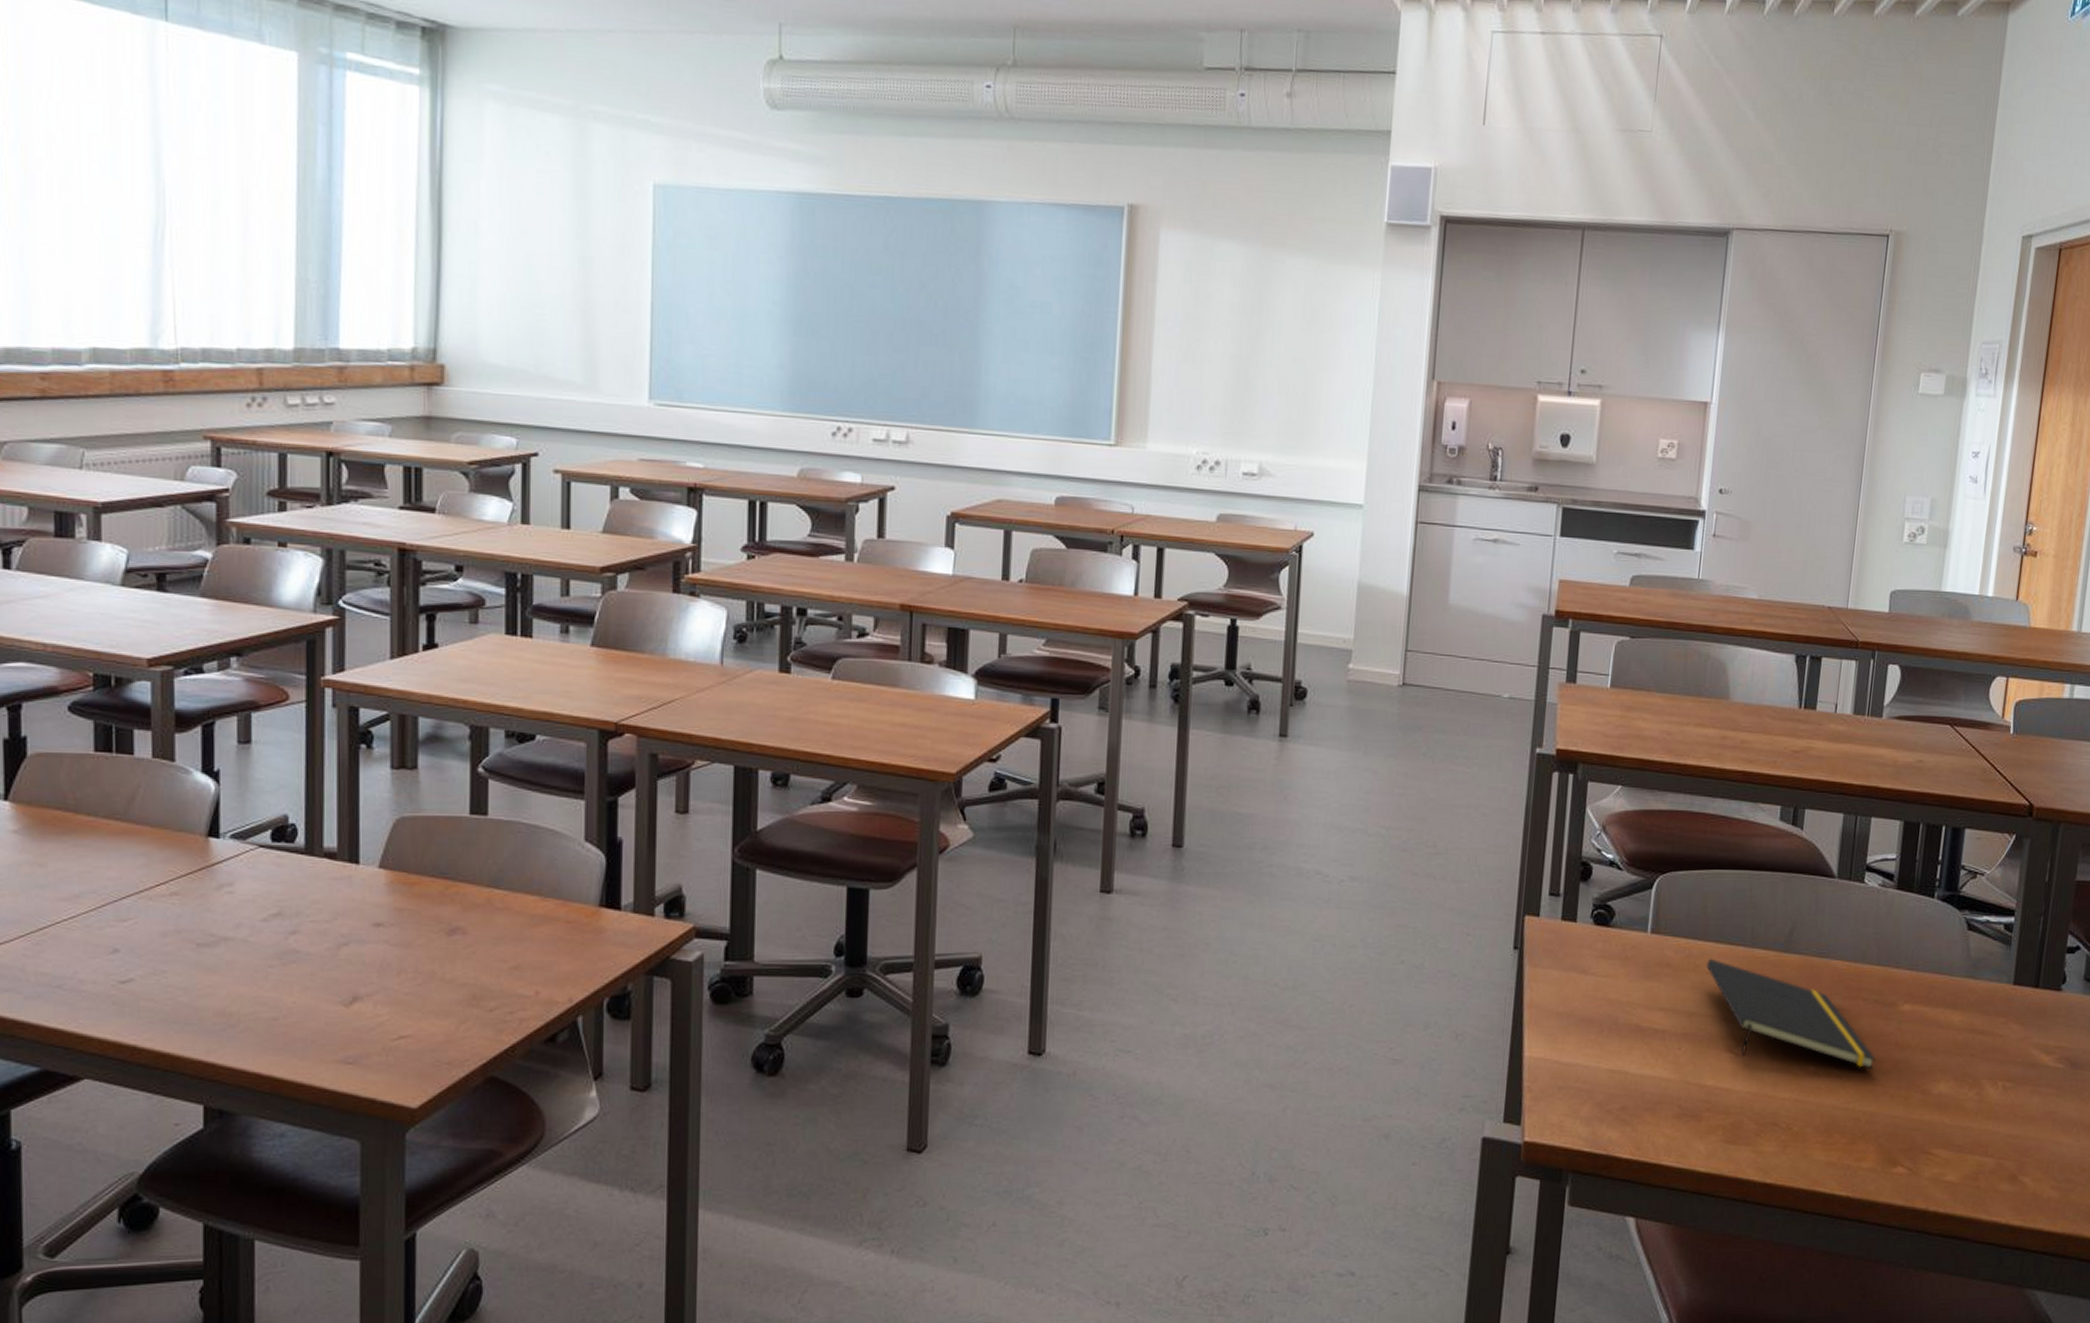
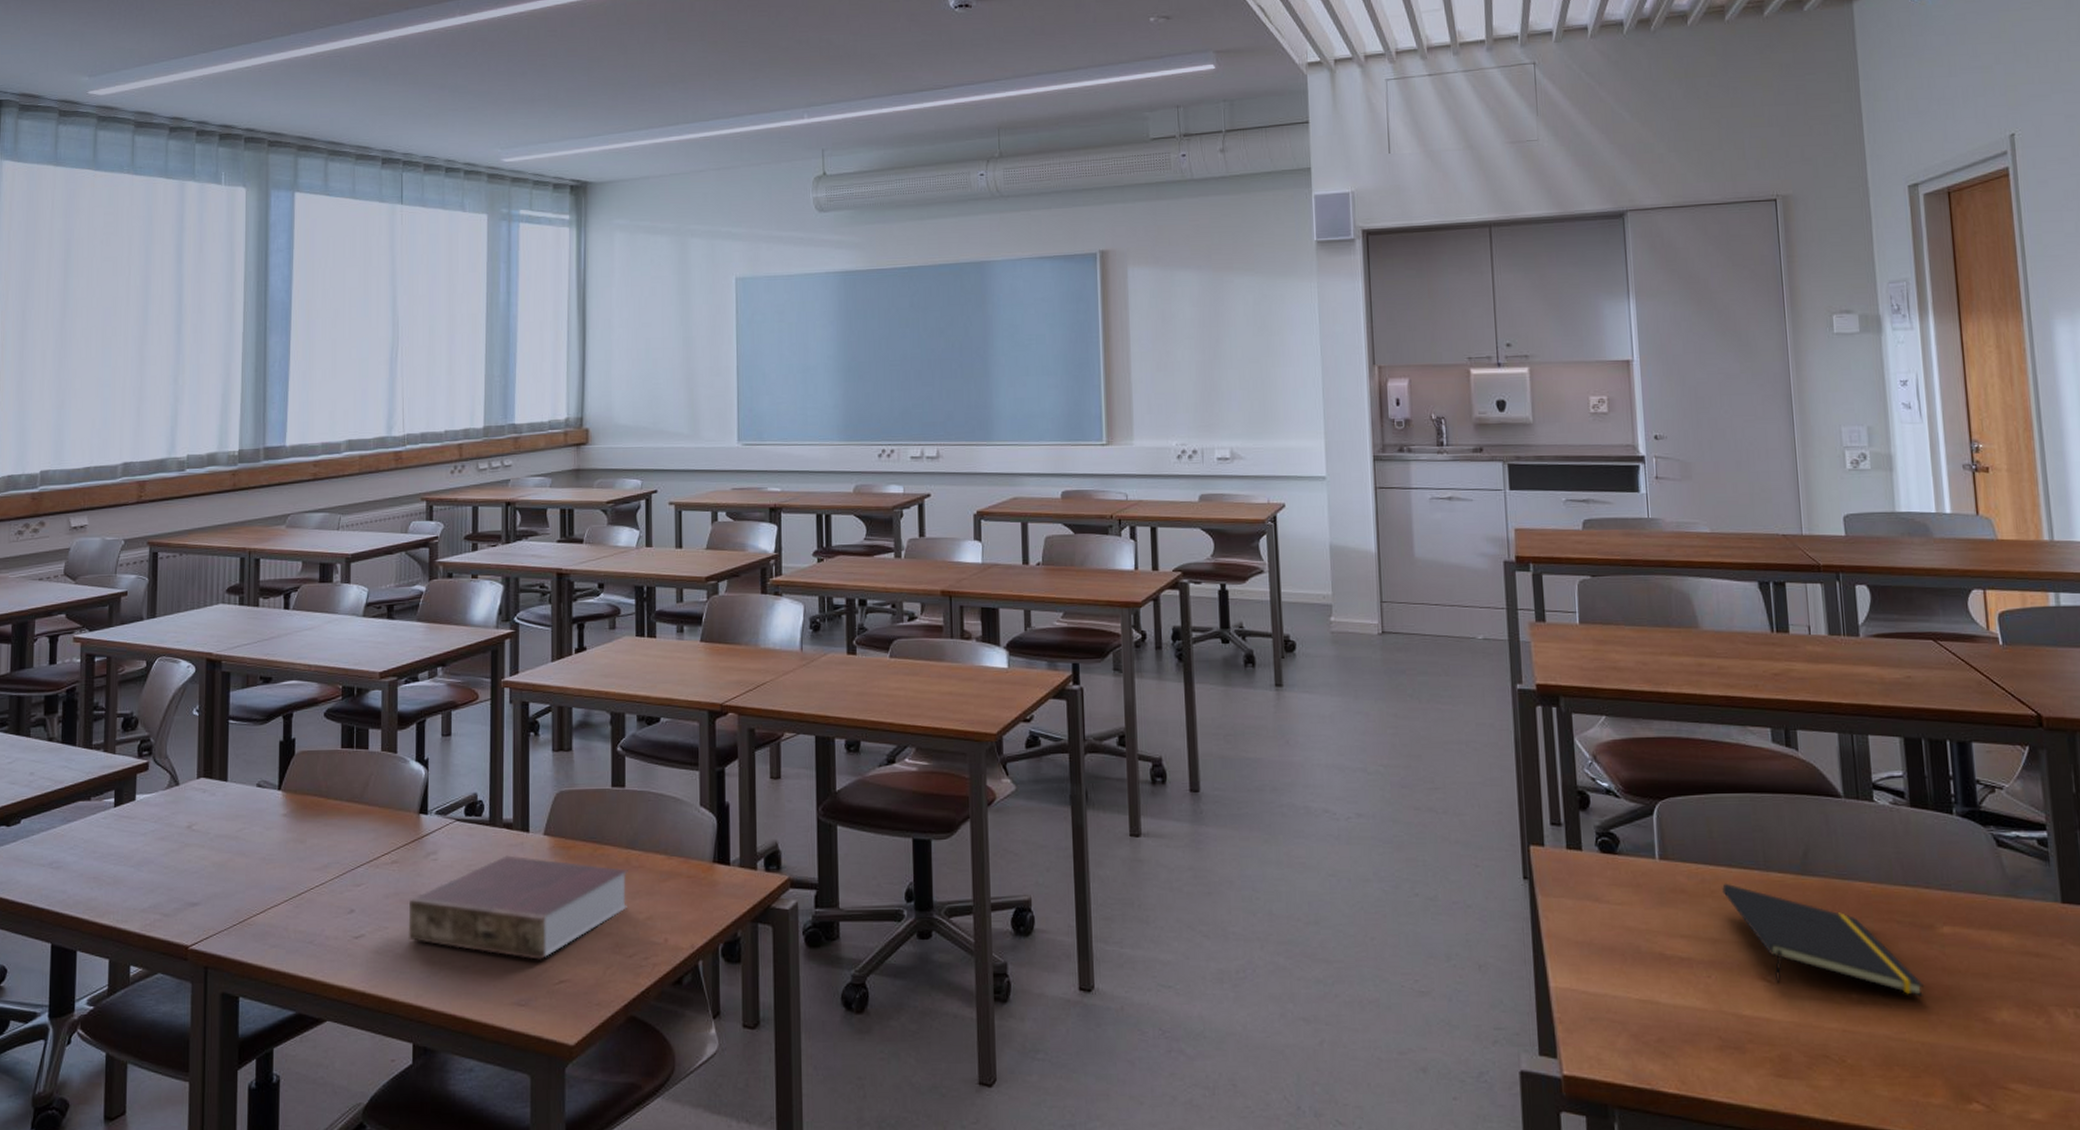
book: none [195,890,490,1012] -> present [408,855,628,960]

